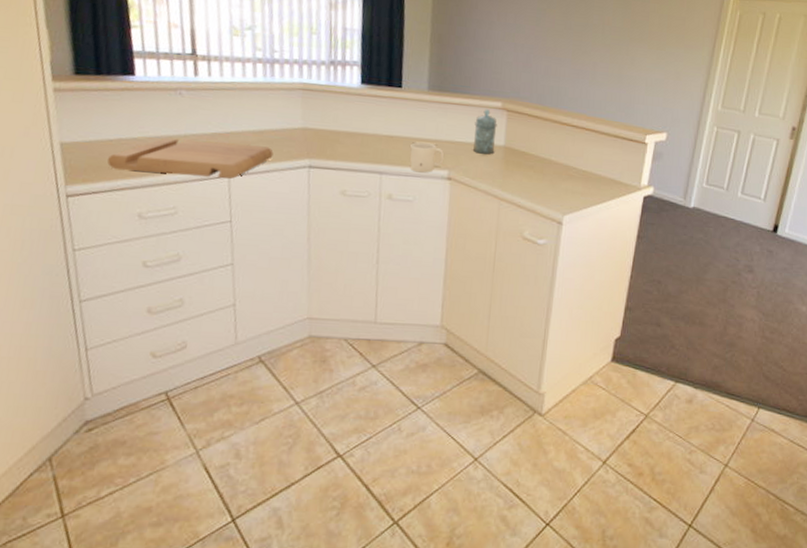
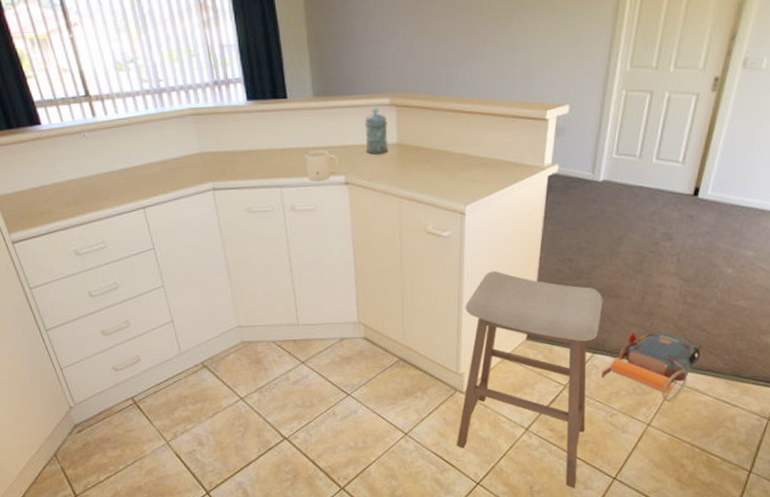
cutting board: present [107,137,274,180] -> none [37,175,179,215]
bar stool: none [528,285,688,536] -> present [456,271,603,489]
backpack: none [683,363,778,458] -> present [602,332,702,417]

